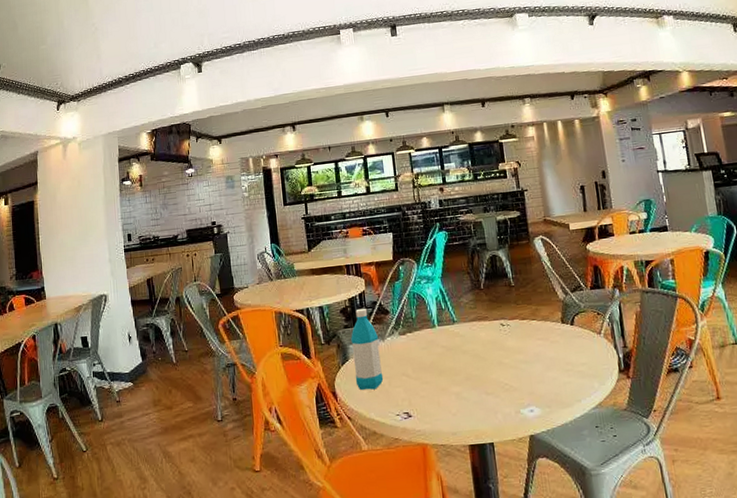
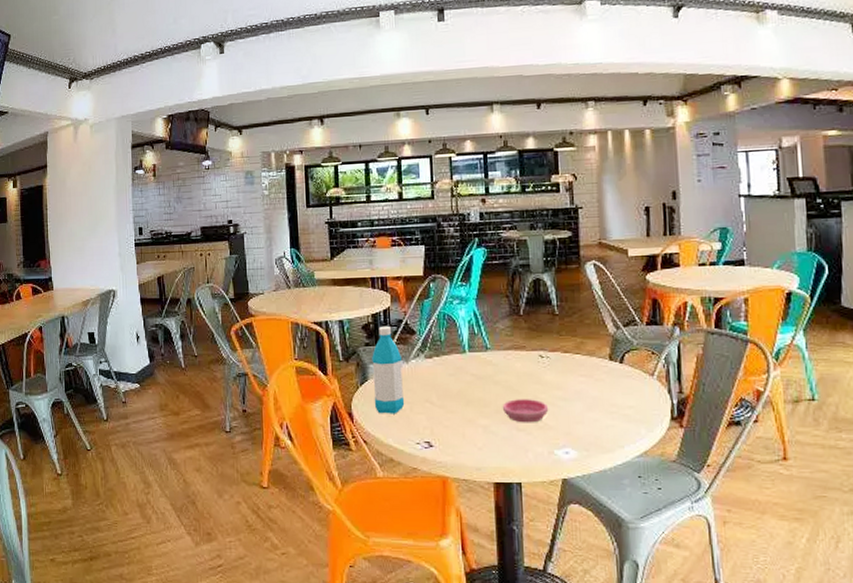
saucer: none [471,364,513,387] -> present [502,399,549,423]

